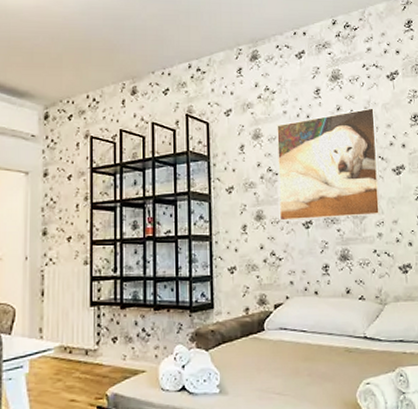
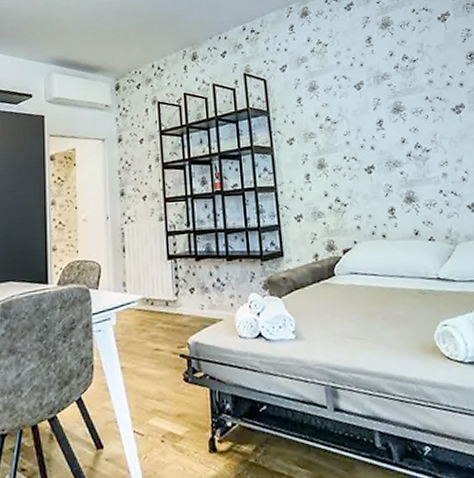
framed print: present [277,108,381,221] -> none [331,50,444,168]

